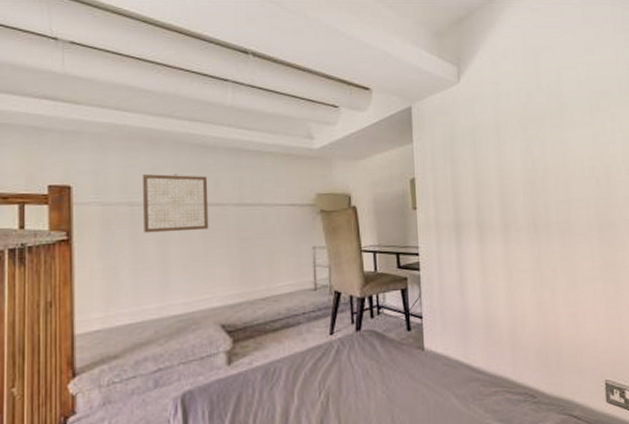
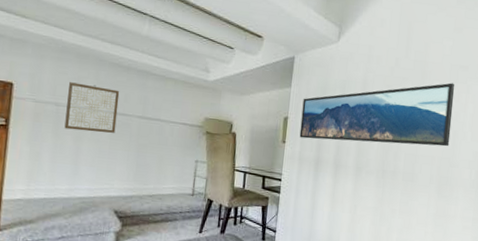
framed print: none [429,112,604,201] -> present [299,83,455,147]

